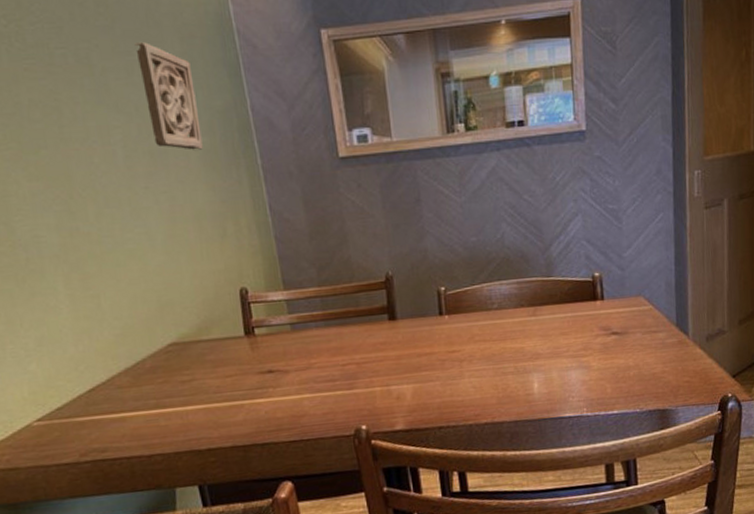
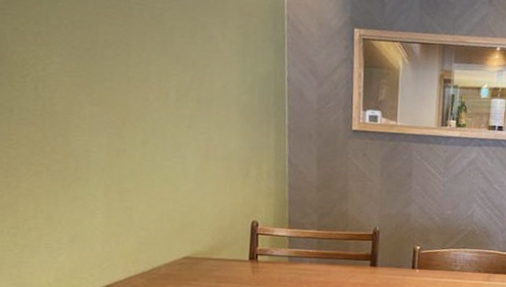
wall ornament: present [135,42,203,150] -> none [201,11,245,105]

